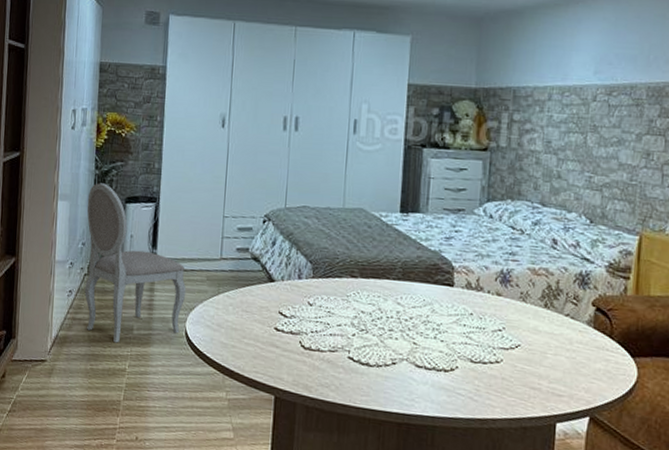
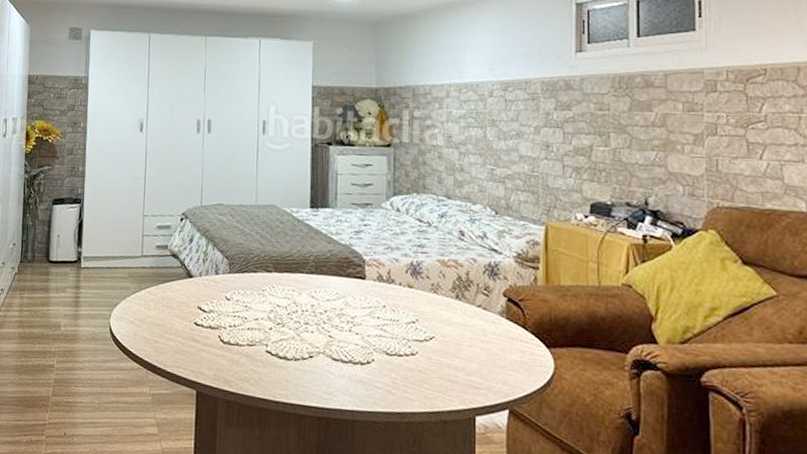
dining chair: present [84,183,187,343] -> none [15,186,110,340]

